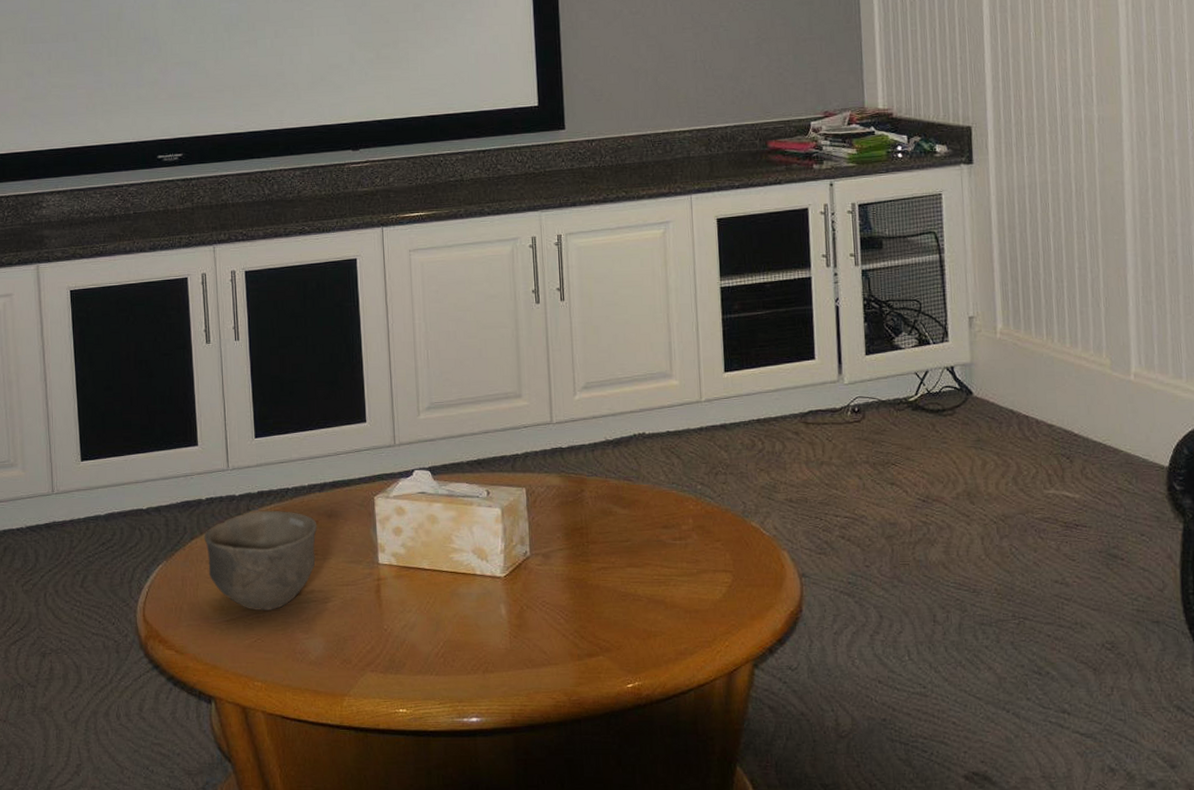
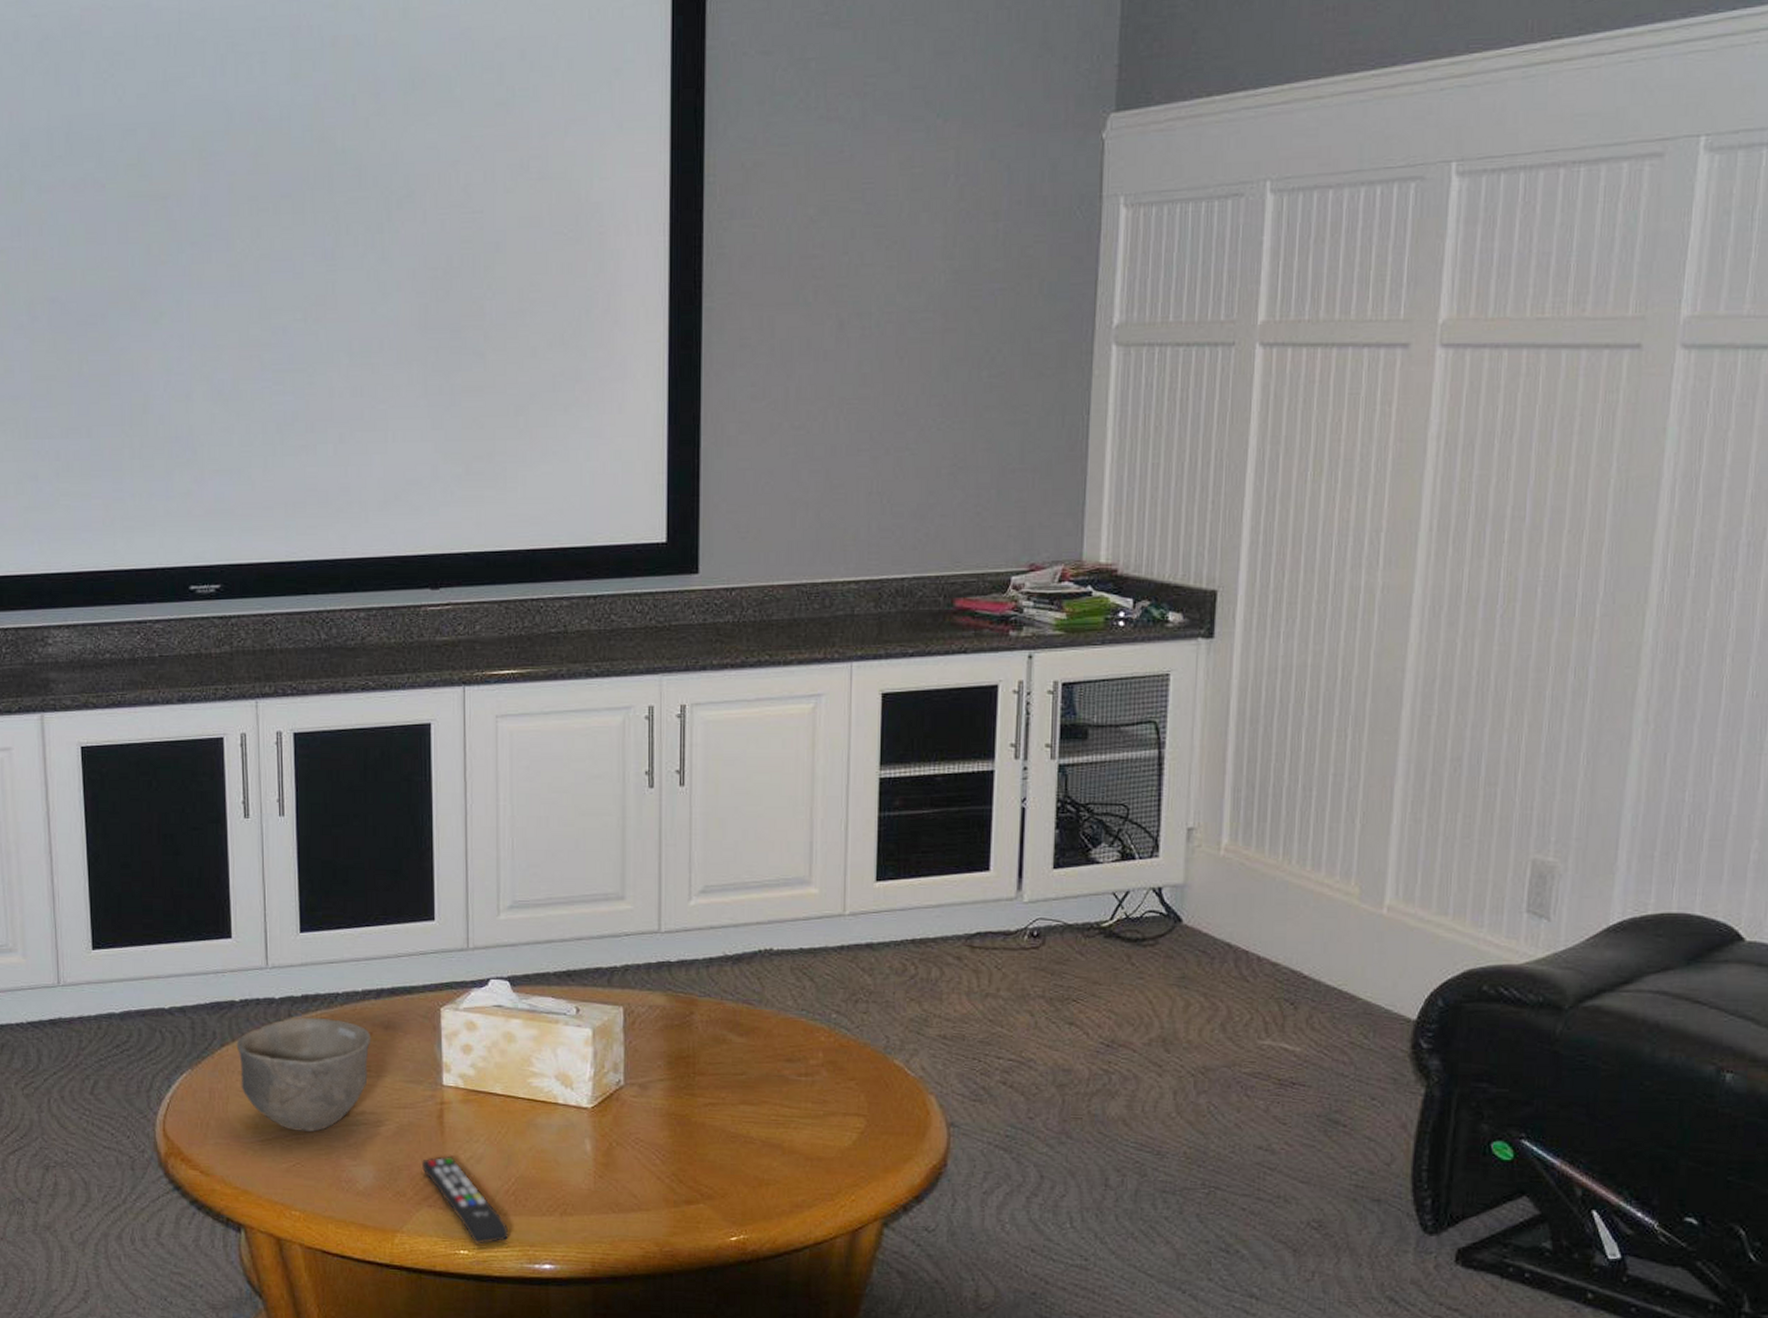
remote control: none [364,626,440,703] -> present [422,1156,509,1245]

